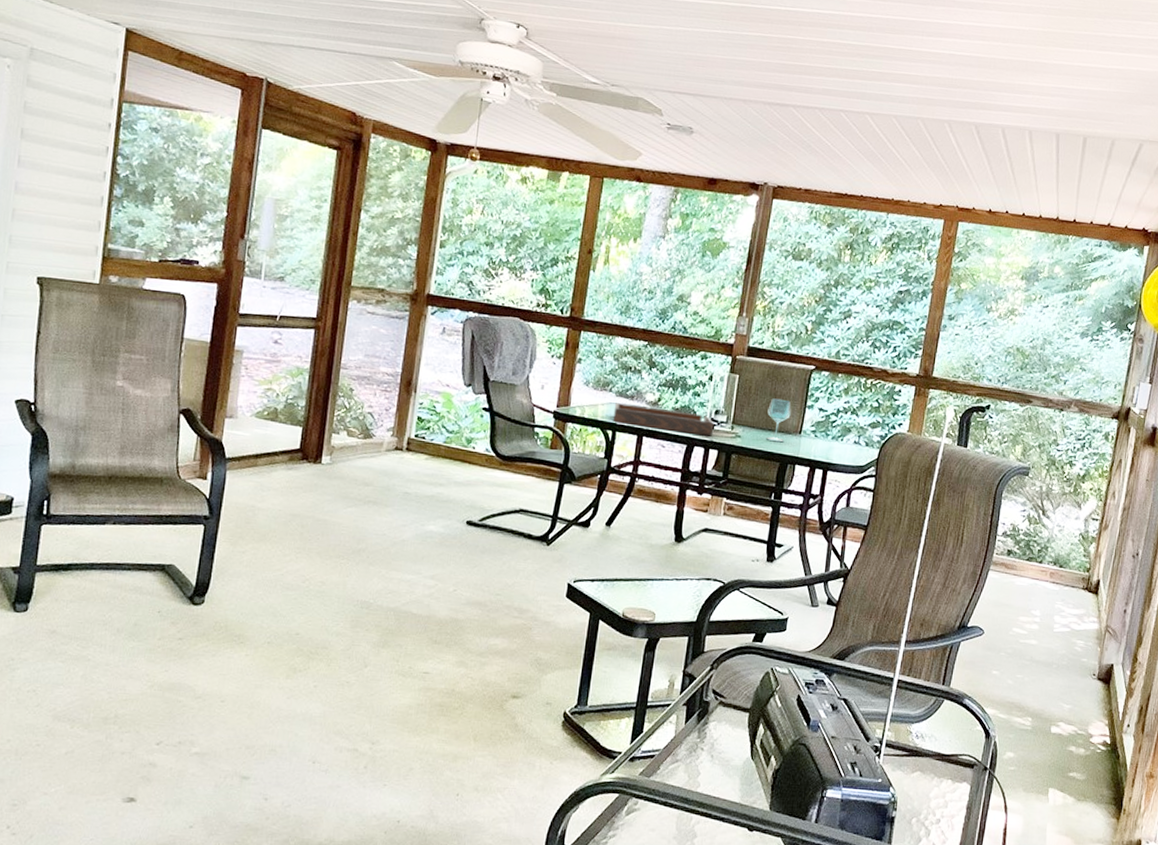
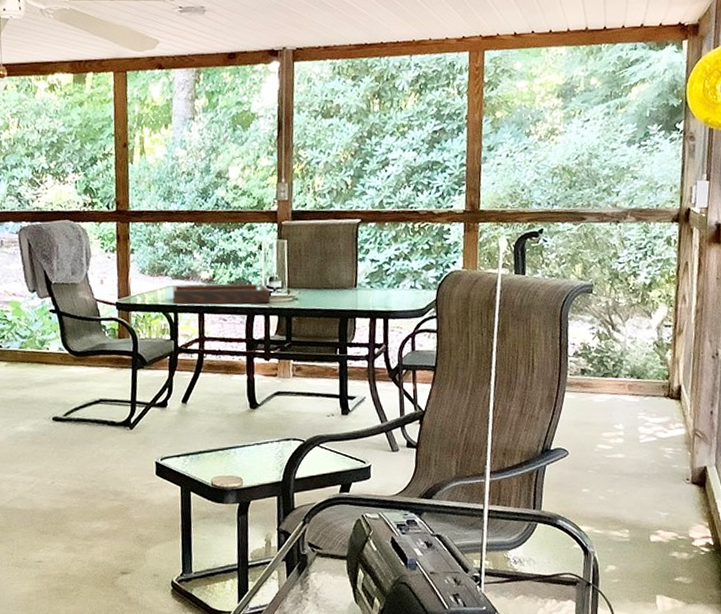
wine glass: present [766,398,791,443] -> none [320,256,344,299]

